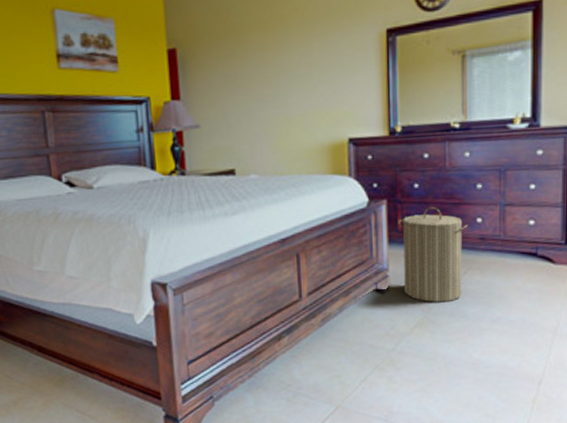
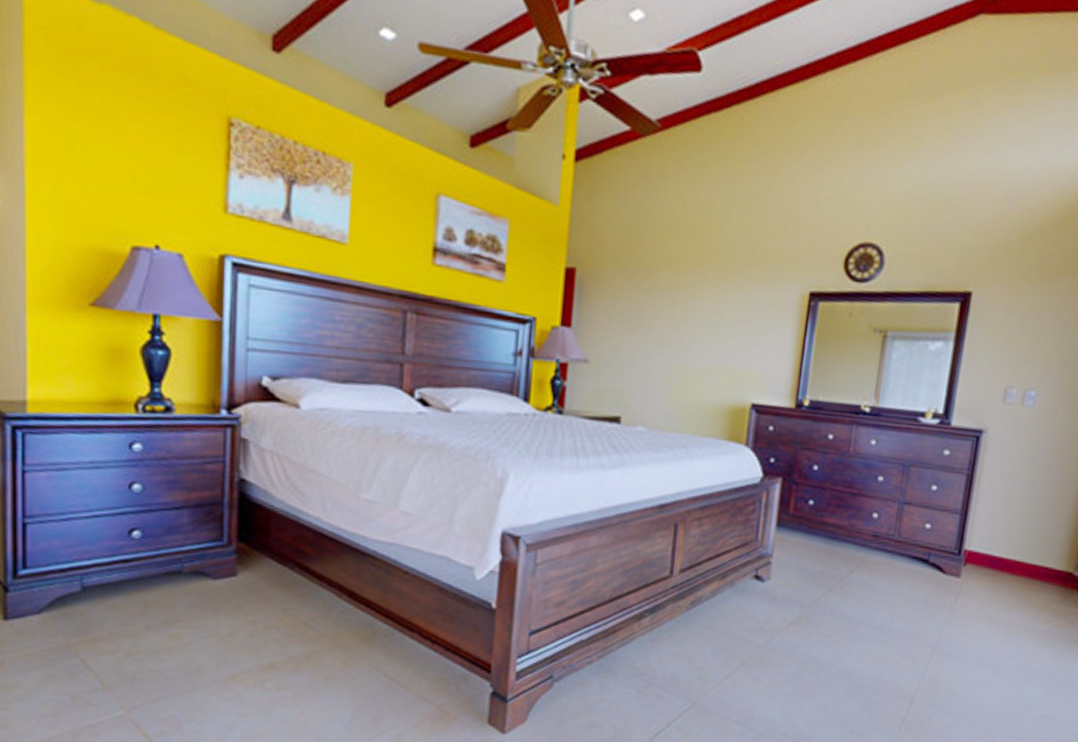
laundry hamper: present [398,206,468,303] -> none [786,493,863,601]

